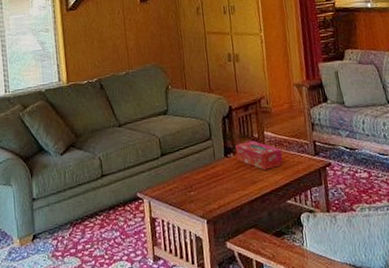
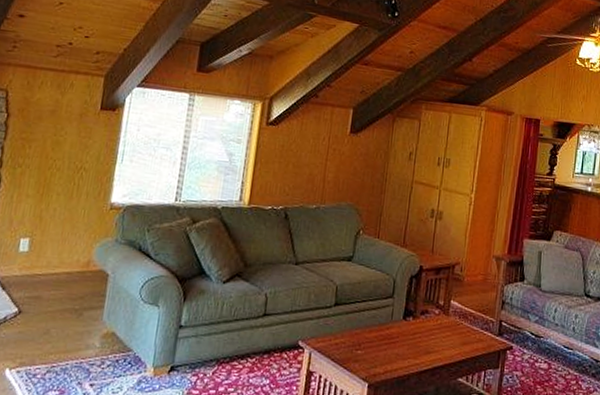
tissue box: present [235,141,283,170] -> none [415,307,464,342]

